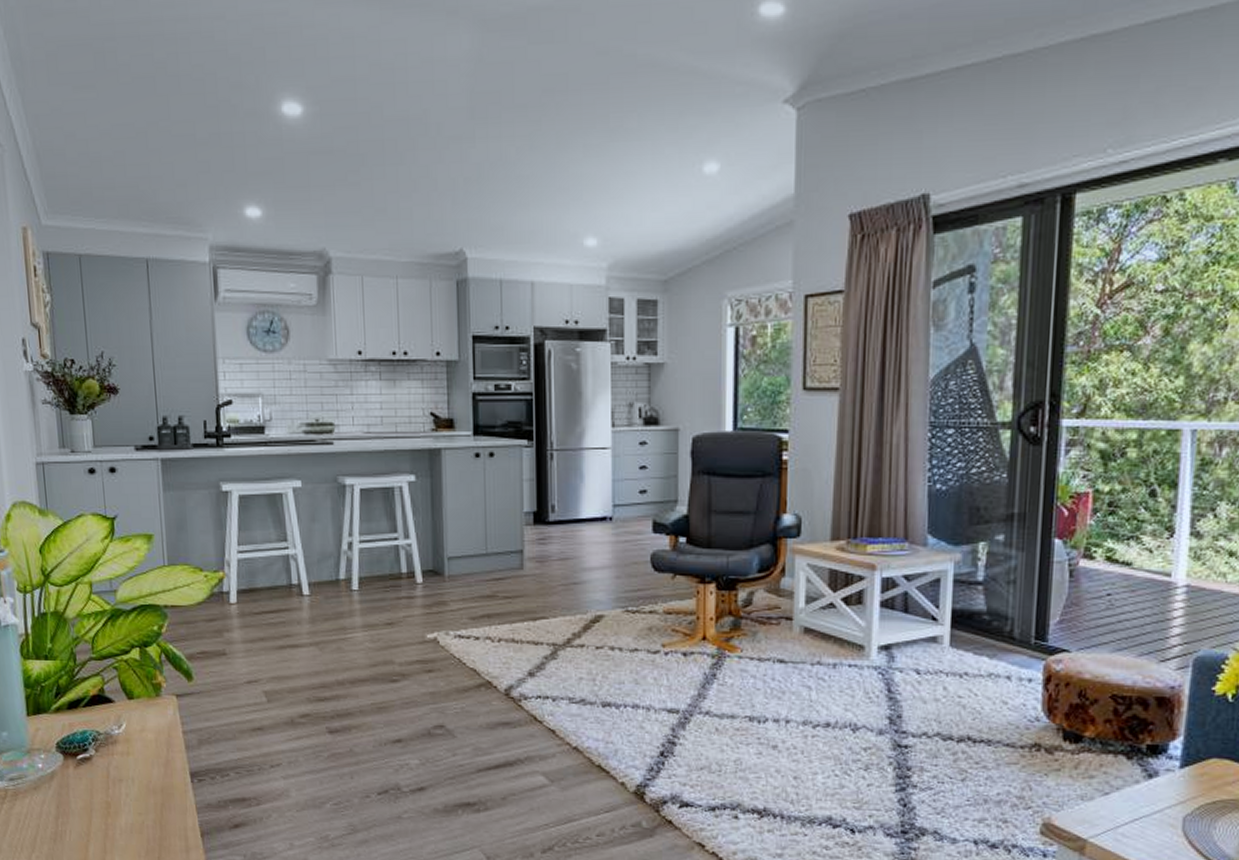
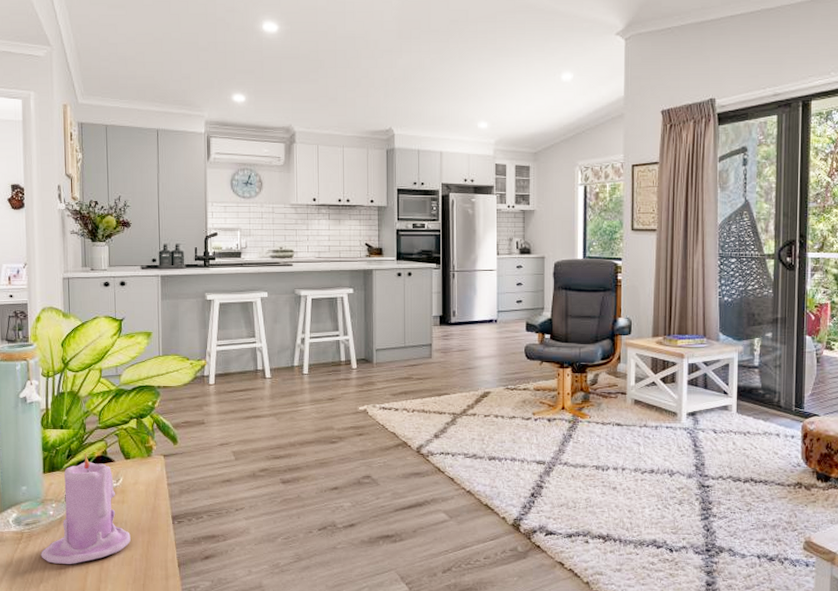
candle: none [30,691,140,830] -> present [41,453,131,564]

